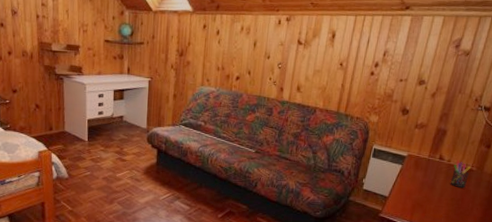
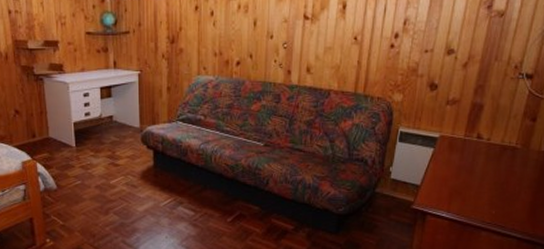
pen holder: present [450,159,470,188] -> none [491,137,514,170]

